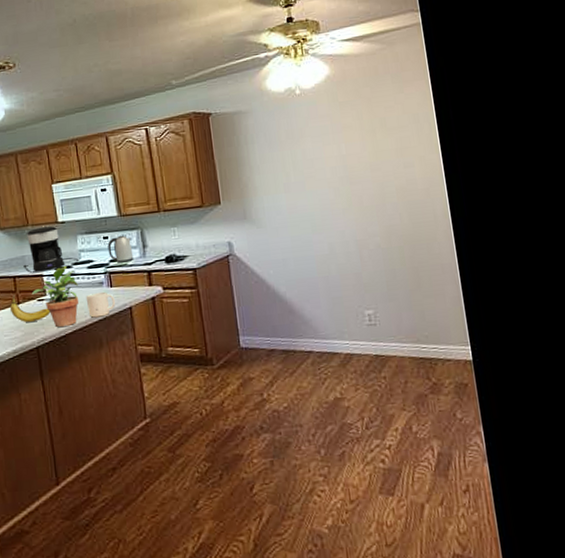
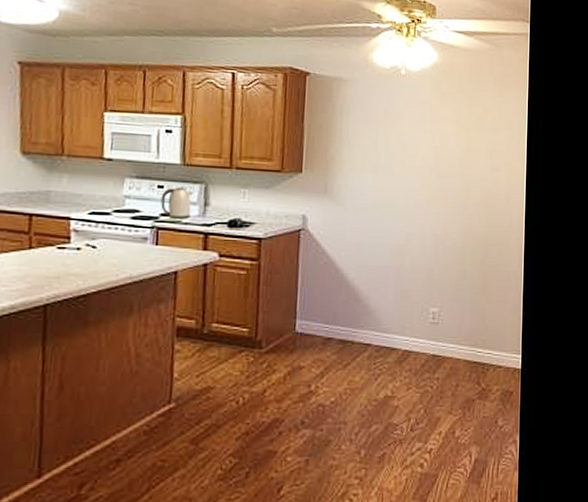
fruit: present [10,294,51,323] -> none [17,236,72,274]
coffee maker: present [22,226,79,274] -> none [44,160,122,215]
potted plant: present [32,266,79,328] -> none [51,212,116,285]
mug: present [85,291,116,318] -> none [121,248,159,278]

